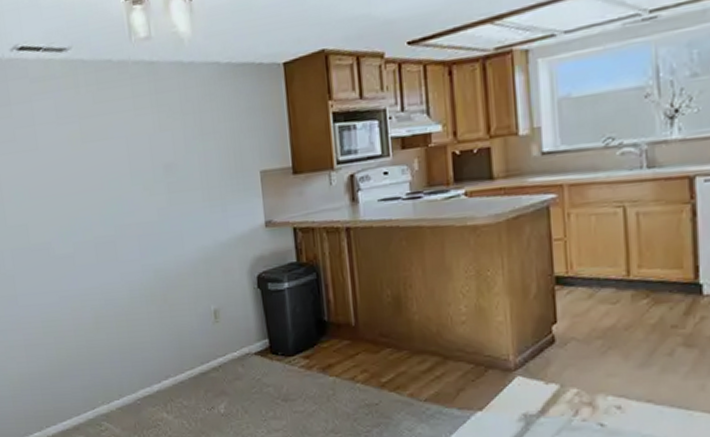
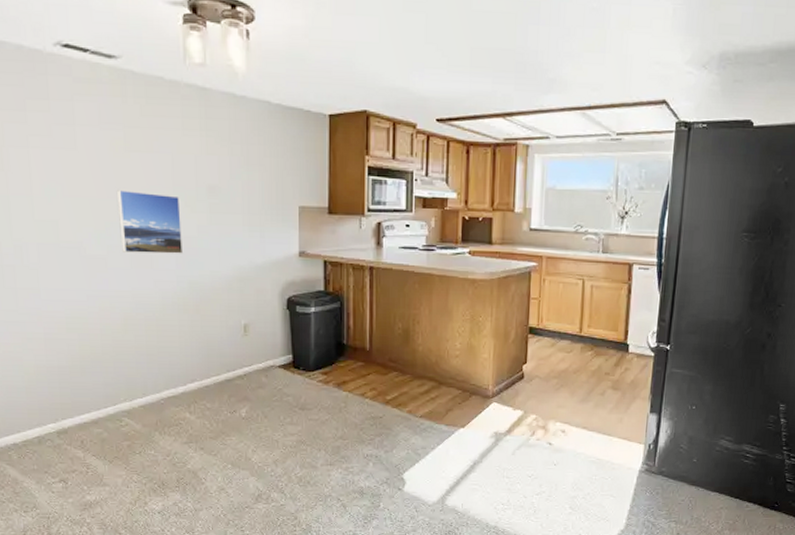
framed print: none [77,180,146,248] -> present [116,189,184,254]

